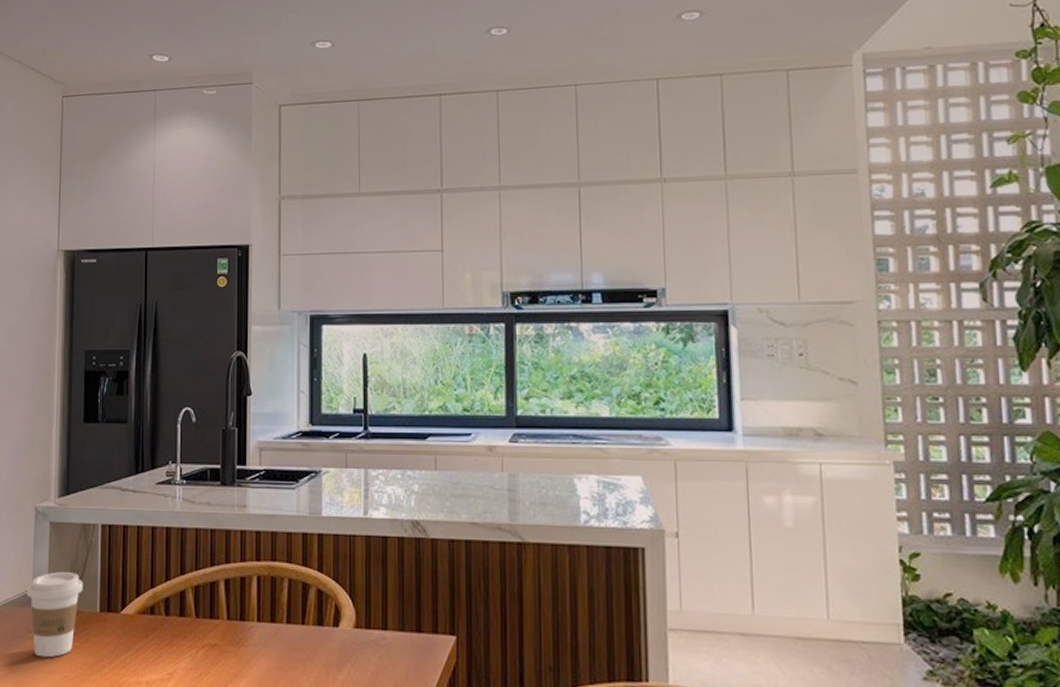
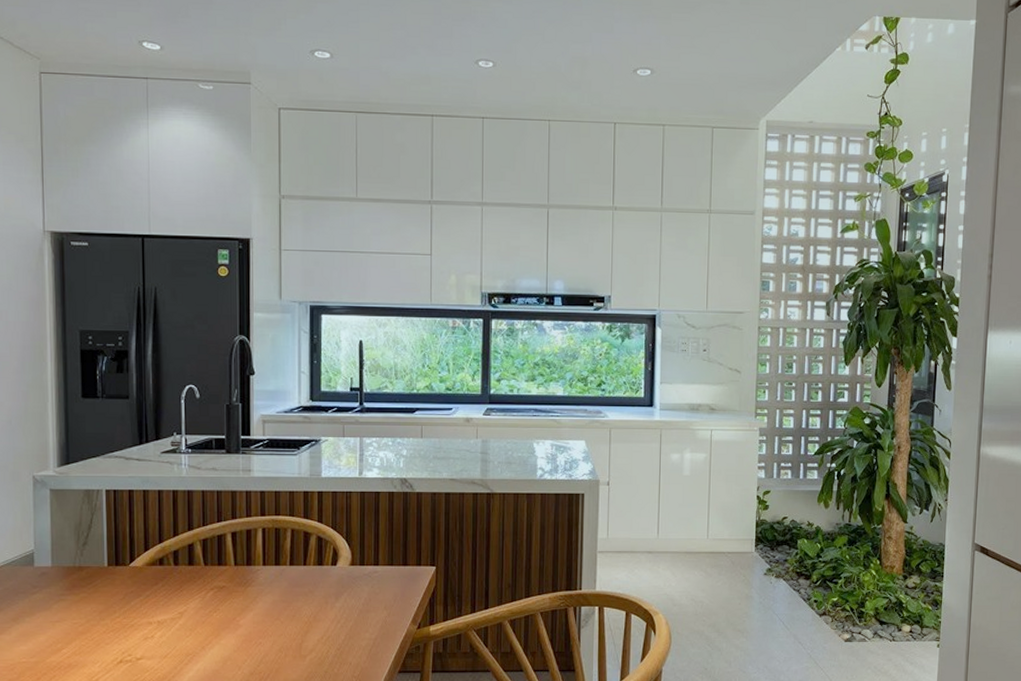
coffee cup: present [26,572,83,658] -> none [28,533,89,609]

